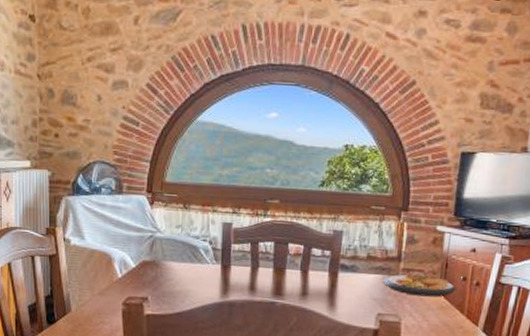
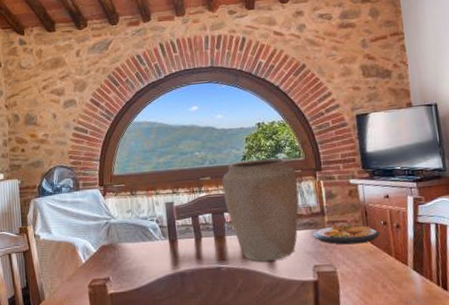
vase: none [291,187,380,303] -> present [222,158,300,262]

